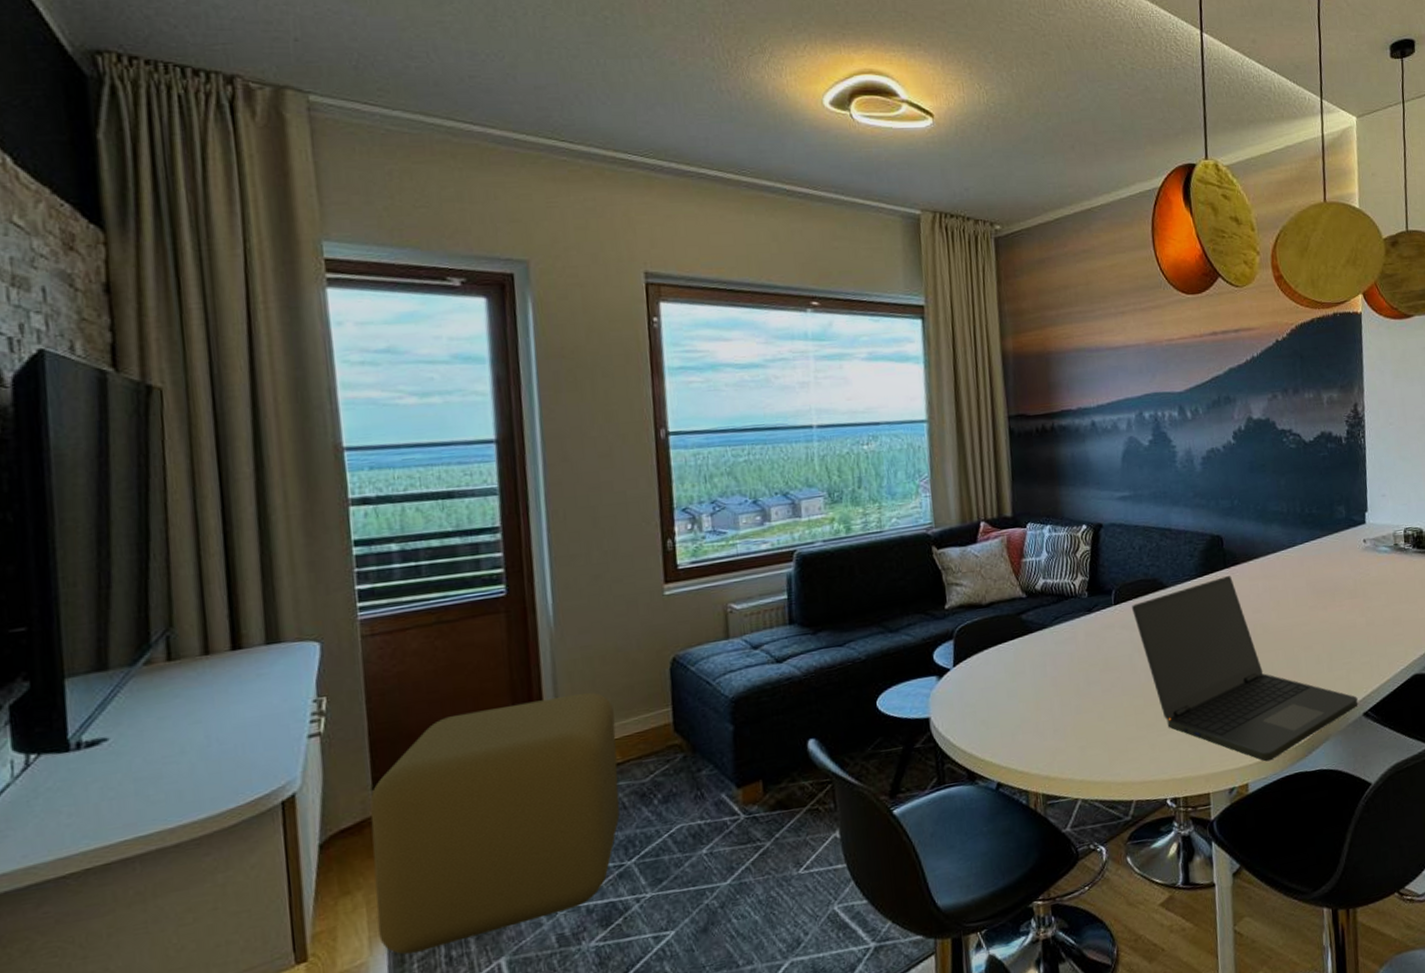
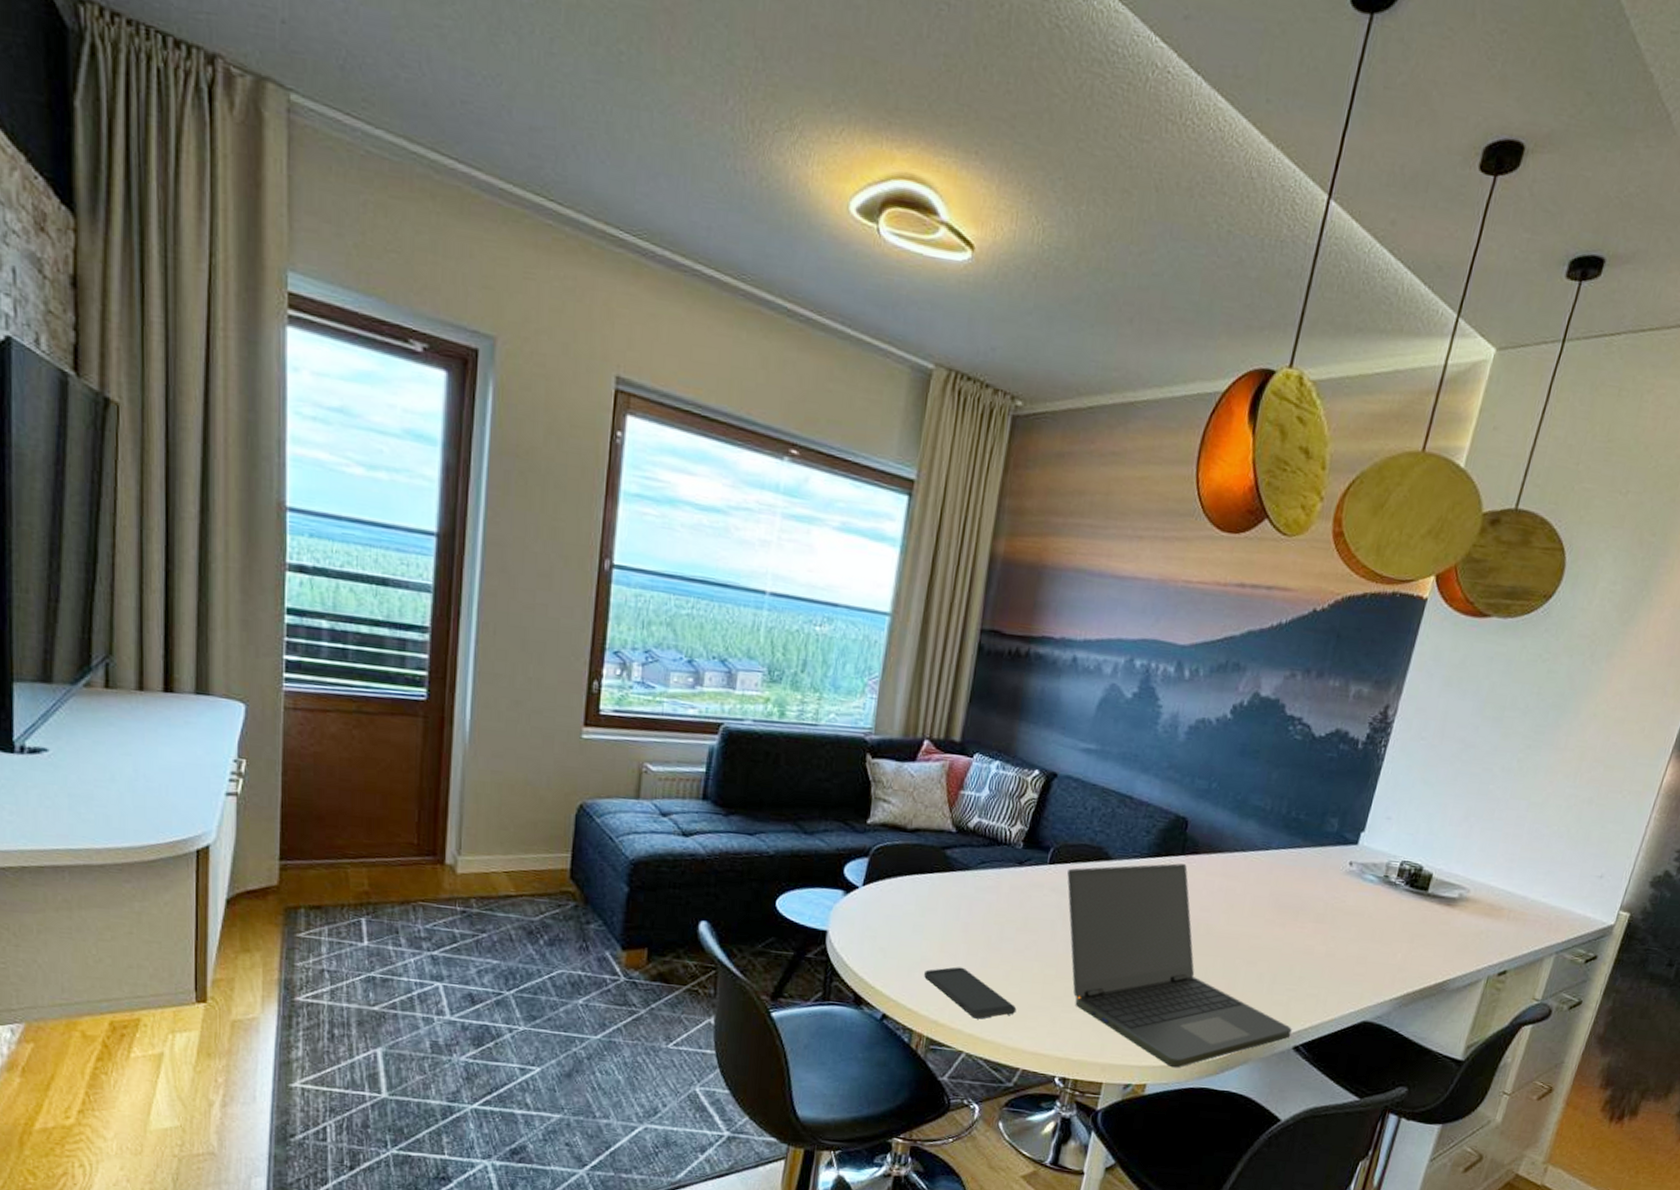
cube: present [370,692,620,955] -> none [271,808,514,1022]
mobile phone: none [1026,719,1118,765] -> present [923,967,1017,1019]

